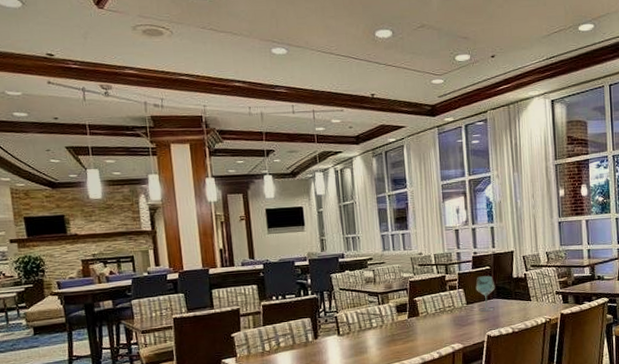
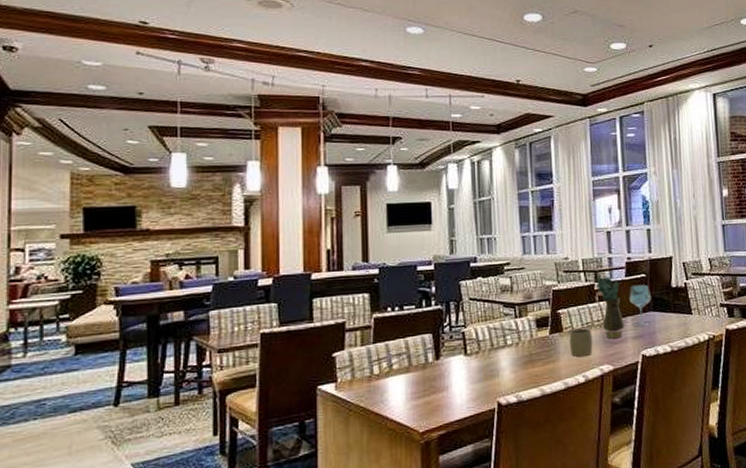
mug: none [424,313,445,337] -> present [569,328,593,357]
vase: none [446,266,472,322] -> present [595,273,624,339]

